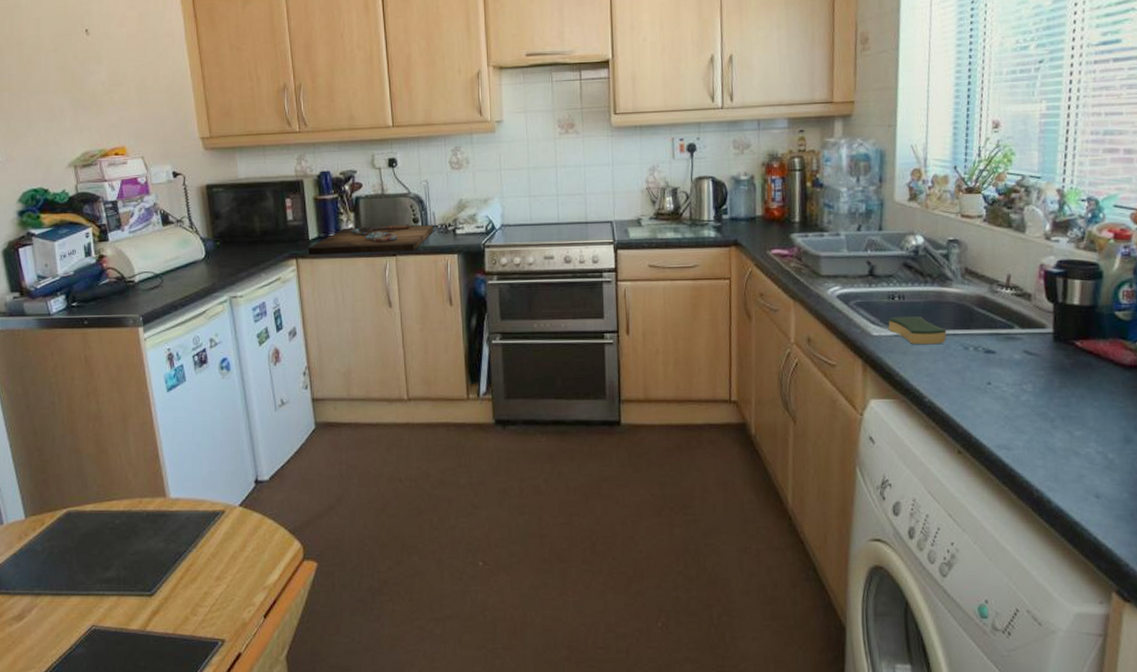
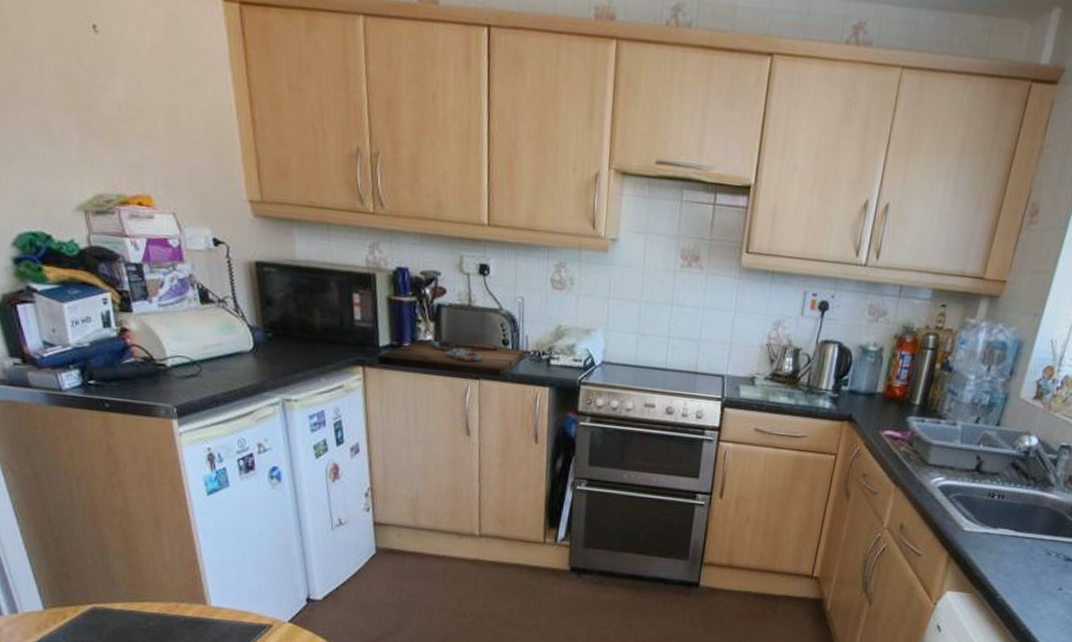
sponge: present [888,316,947,345] -> none [981,515,1036,547]

